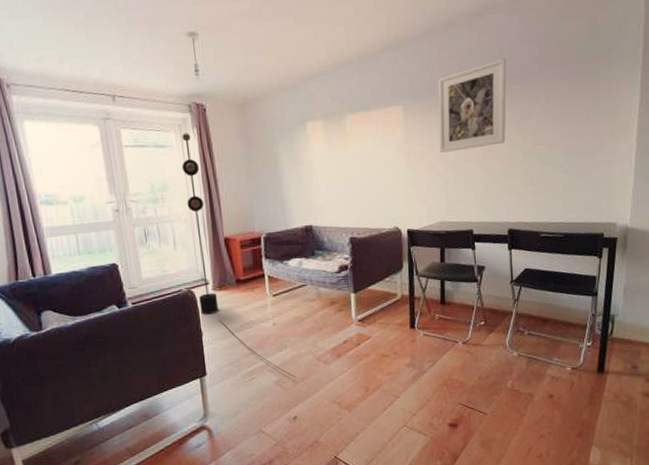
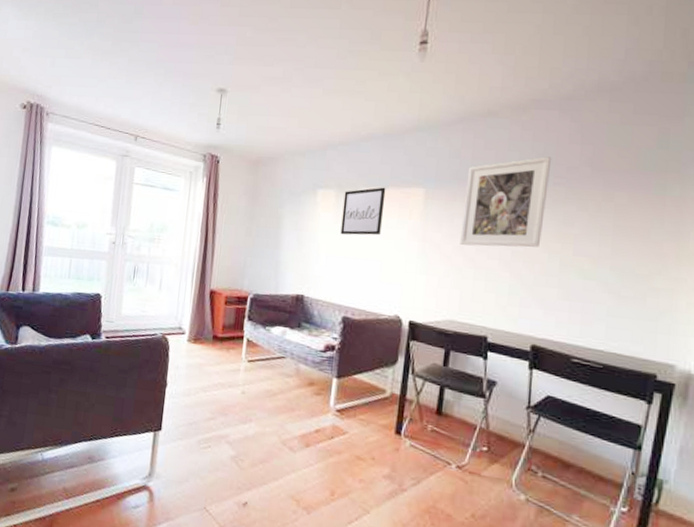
floor lamp: present [181,133,296,378] -> none [170,180,255,458]
wall art: none [332,110,370,163] -> present [340,187,386,236]

